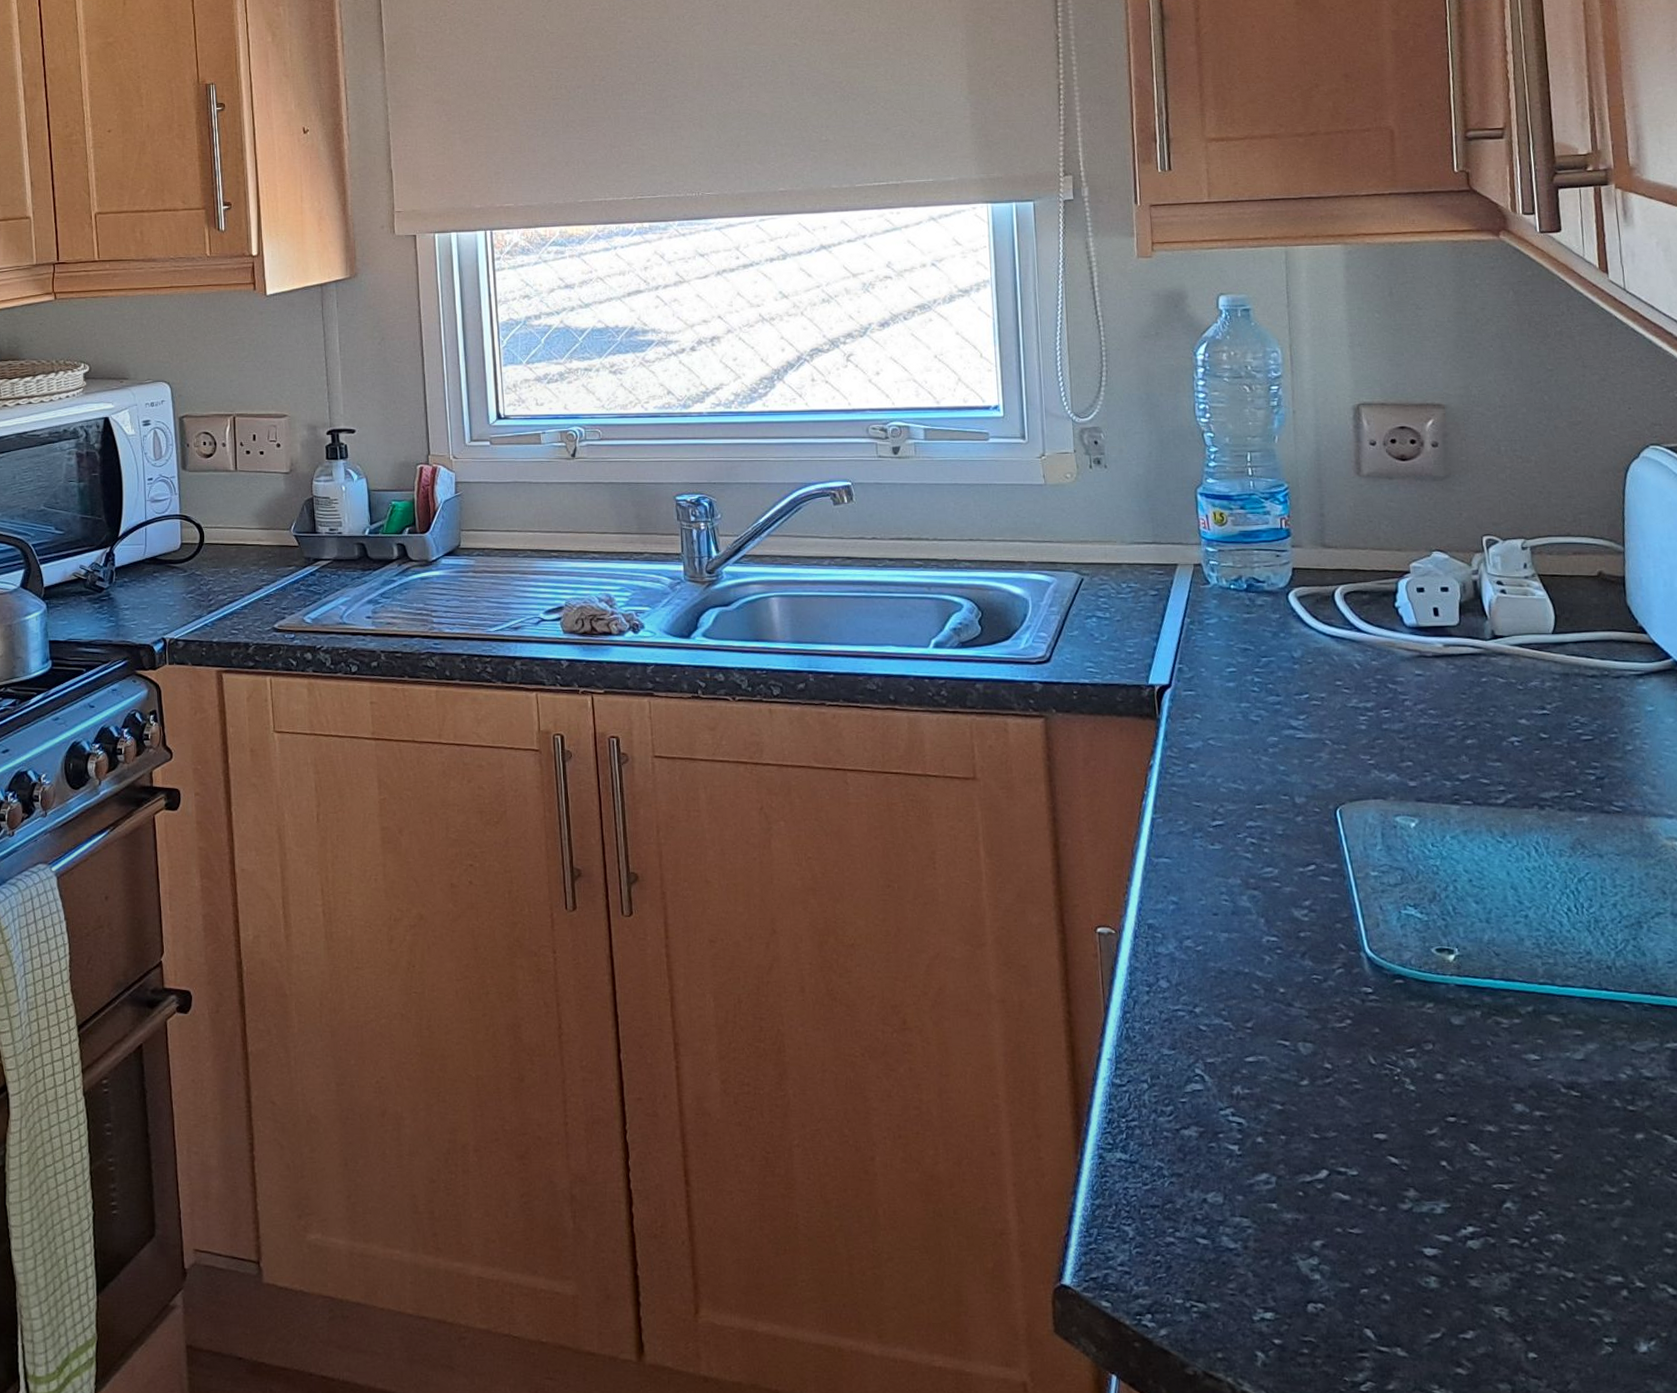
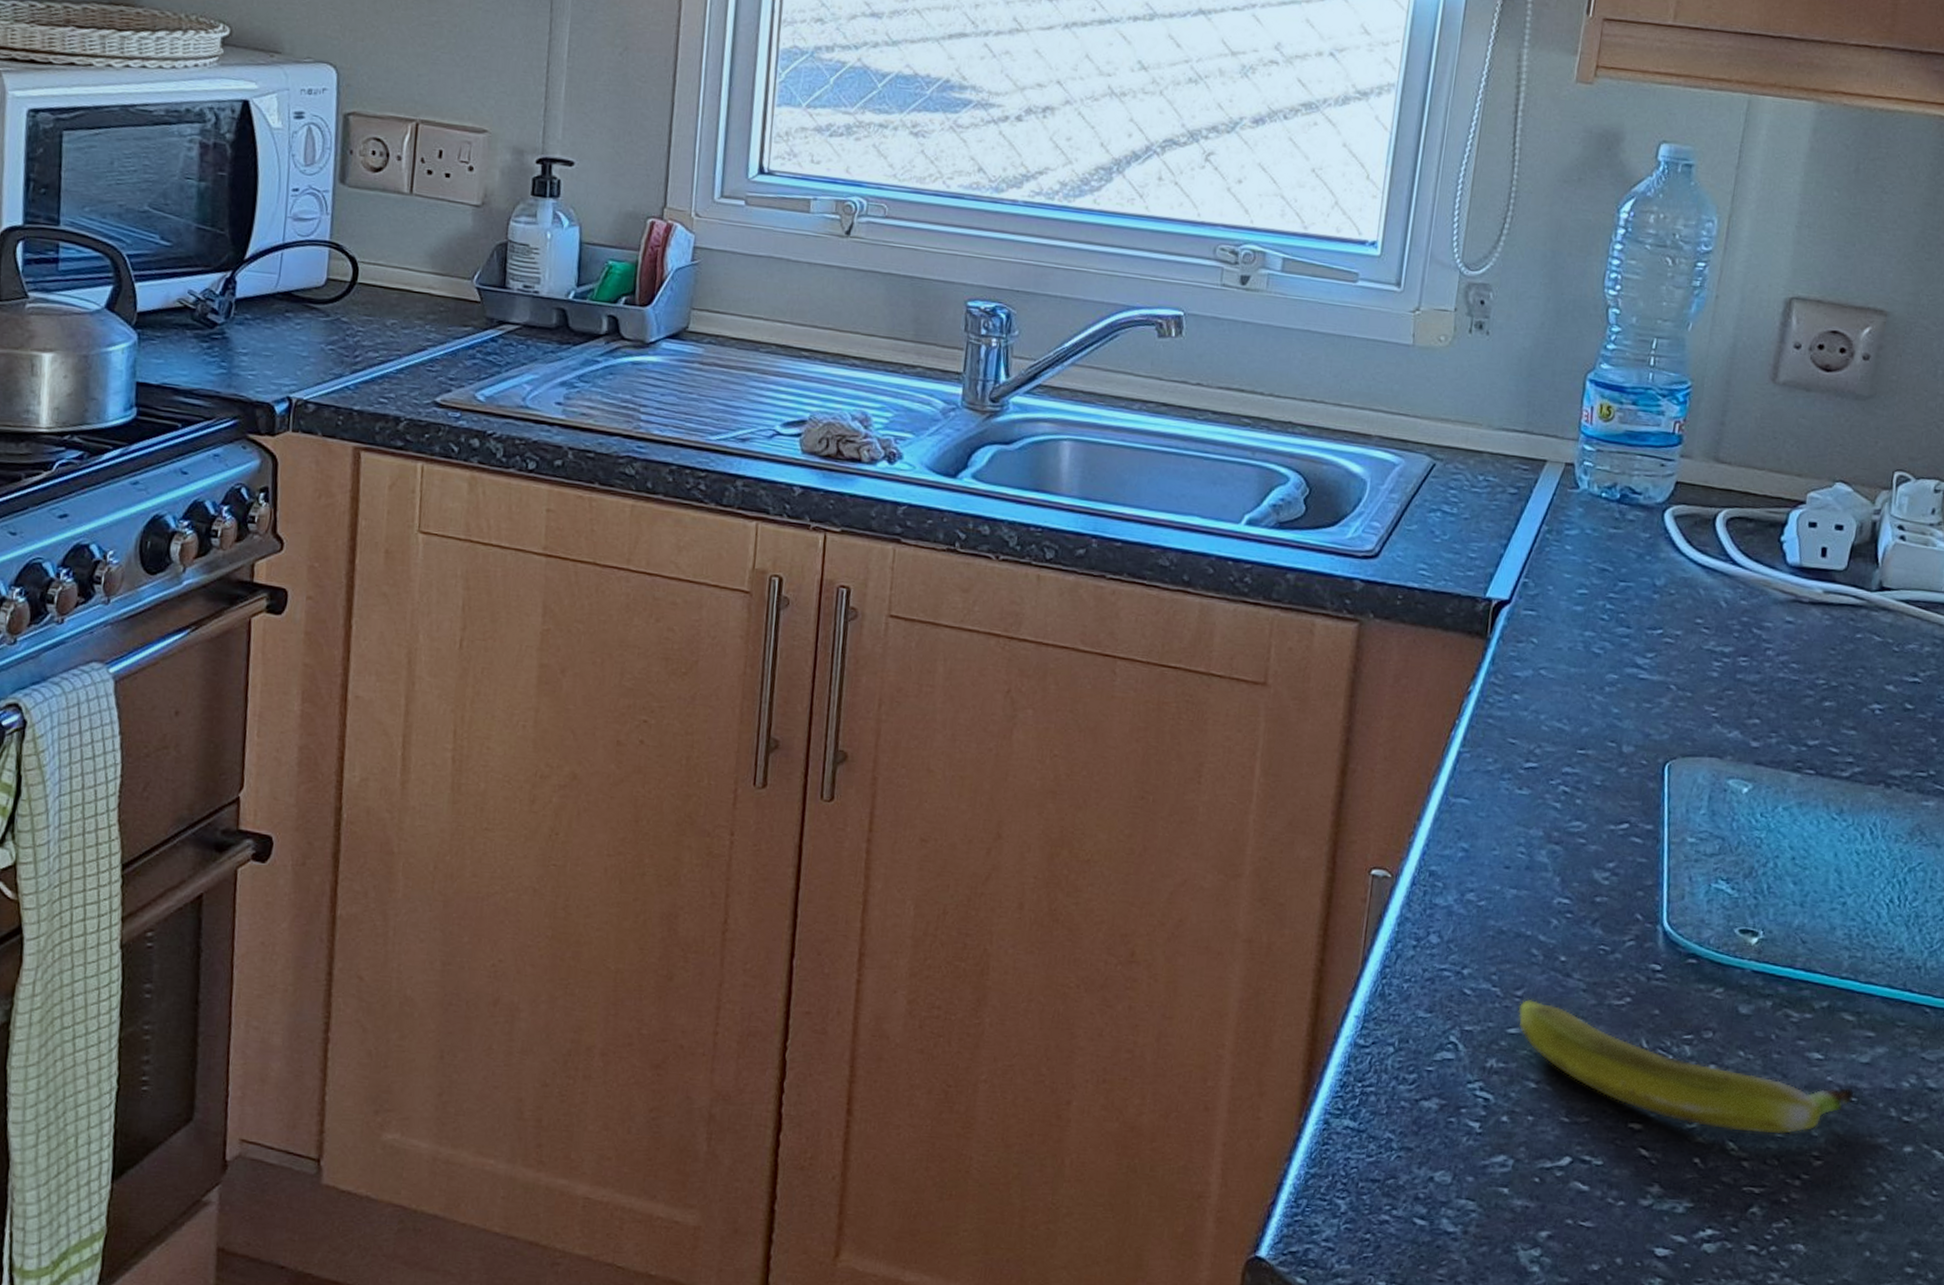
banana: none [1251,1029,1578,1133] -> present [1518,998,1855,1135]

